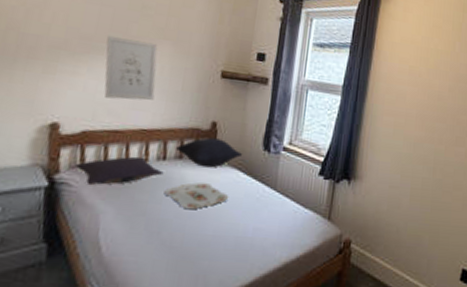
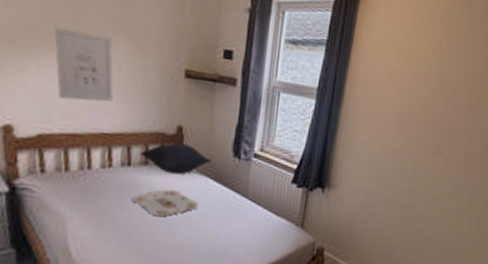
pillow: present [74,156,164,186] -> none [34,161,130,192]

